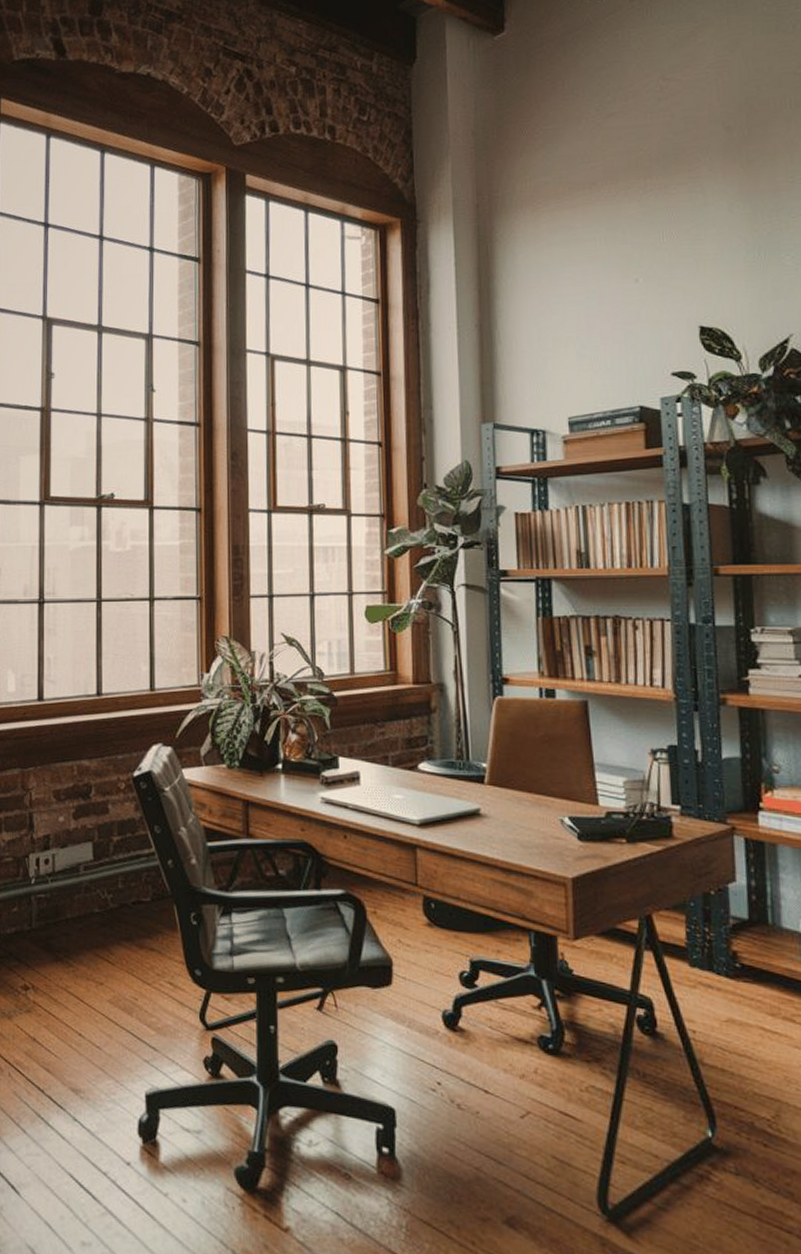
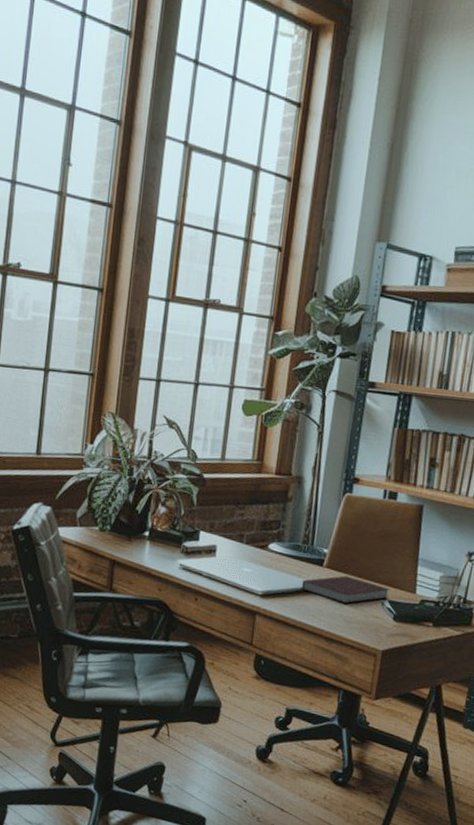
notebook: none [463,792,568,825] -> present [301,575,391,604]

